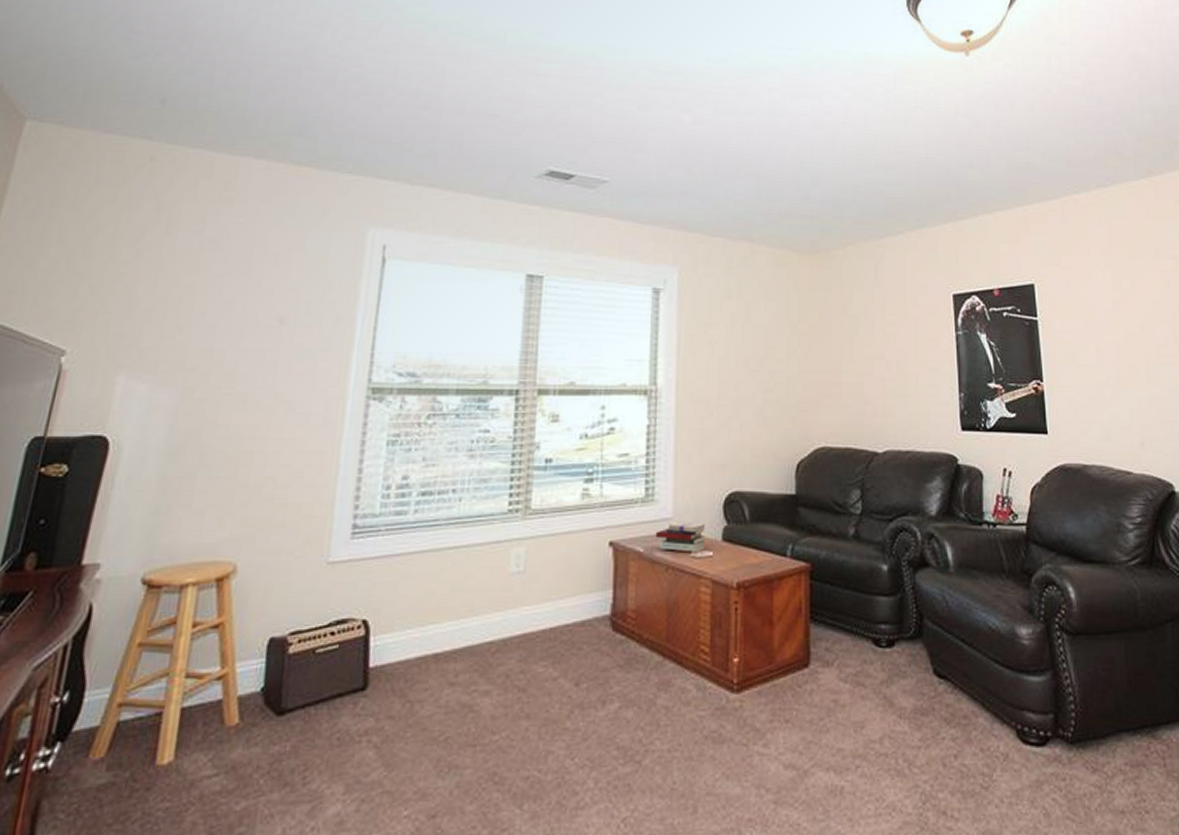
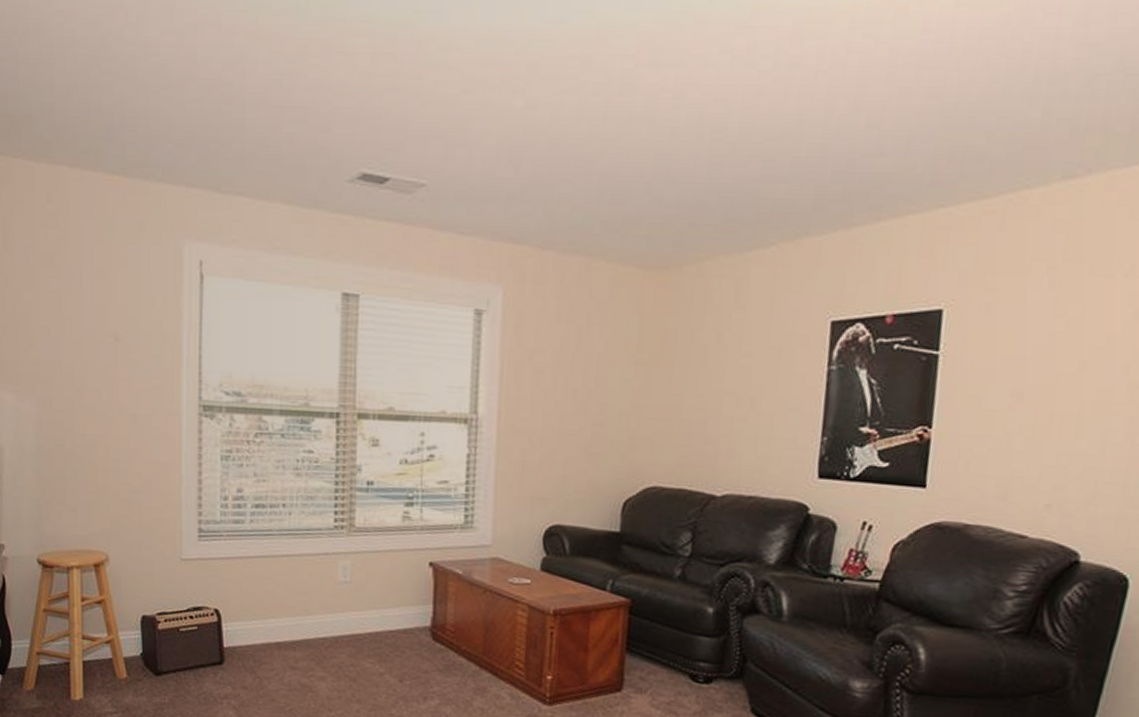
books: present [655,521,706,554] -> none [473,549,525,580]

